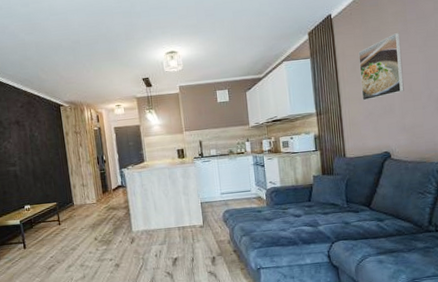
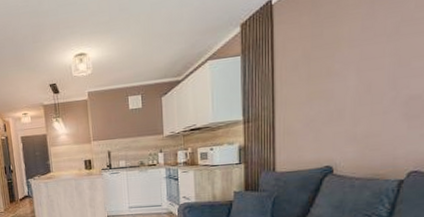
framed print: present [358,33,404,101] -> none [303,18,363,106]

